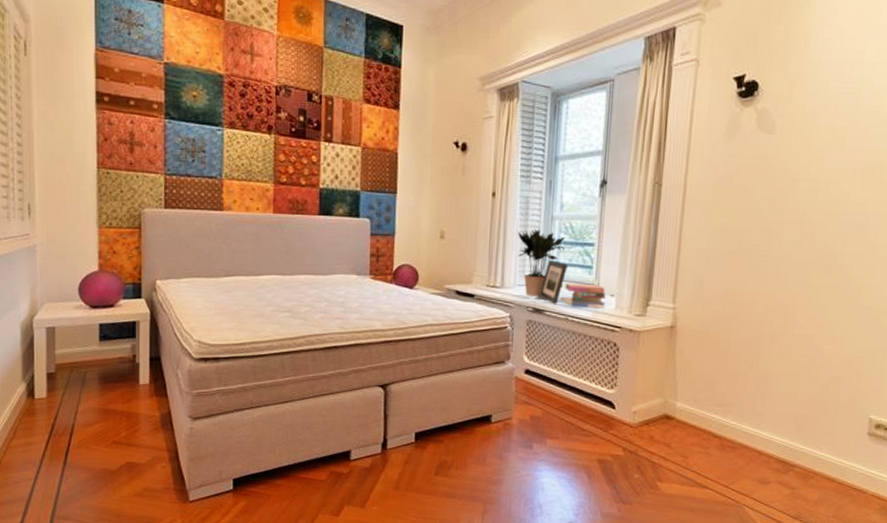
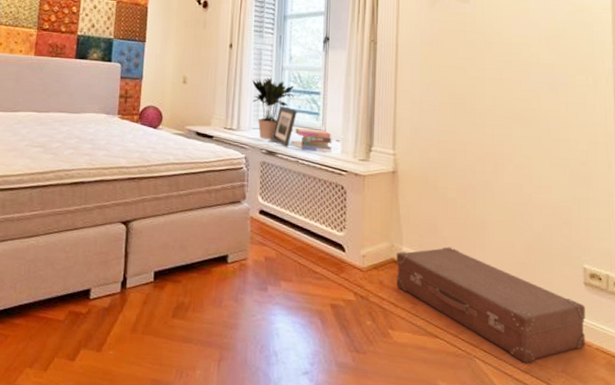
suitcase: none [667,401,866,509] -> present [396,246,586,363]

